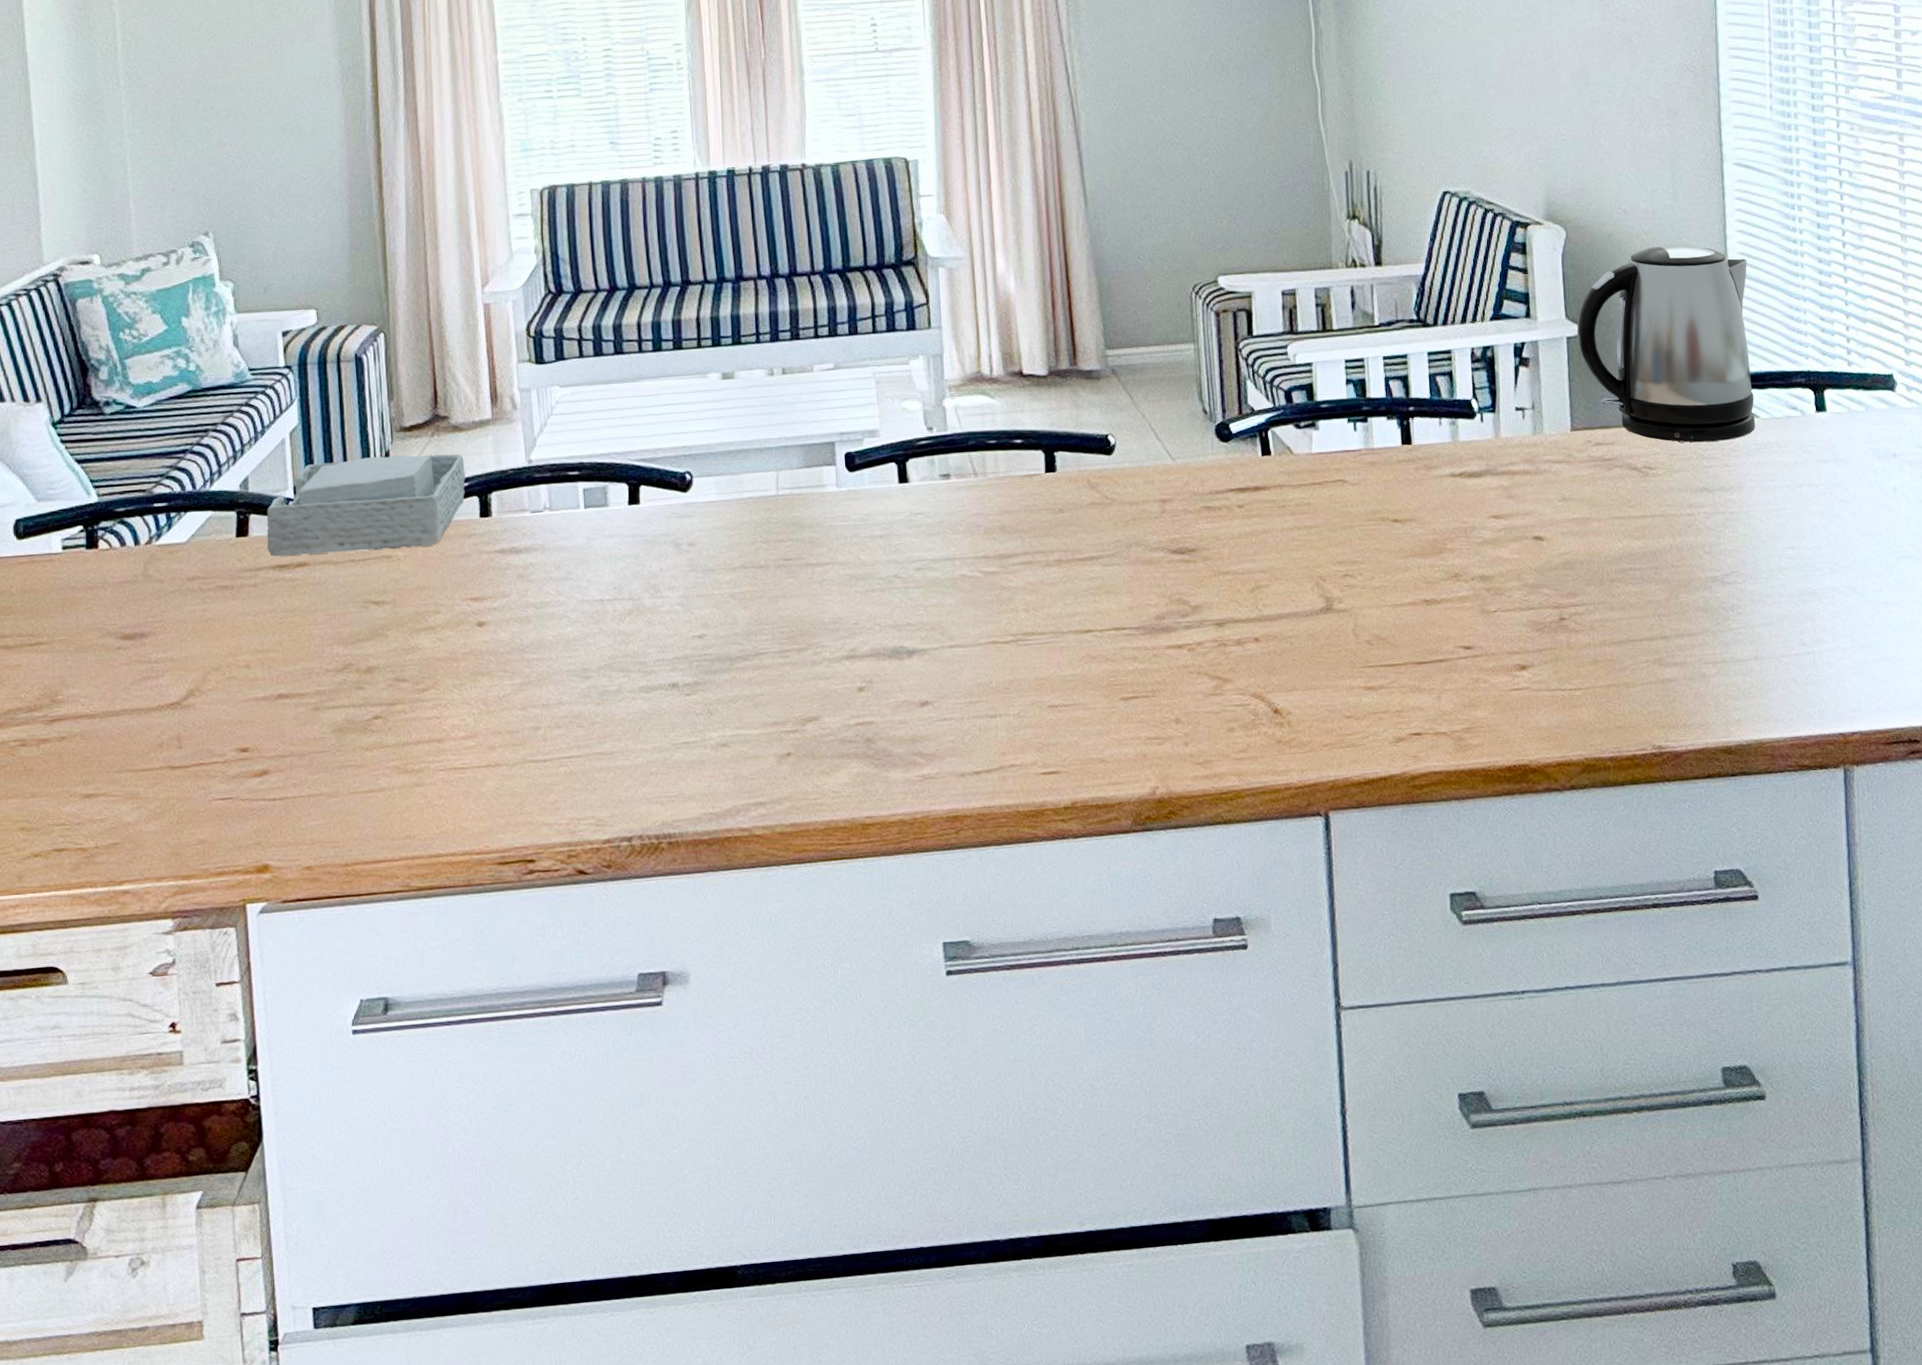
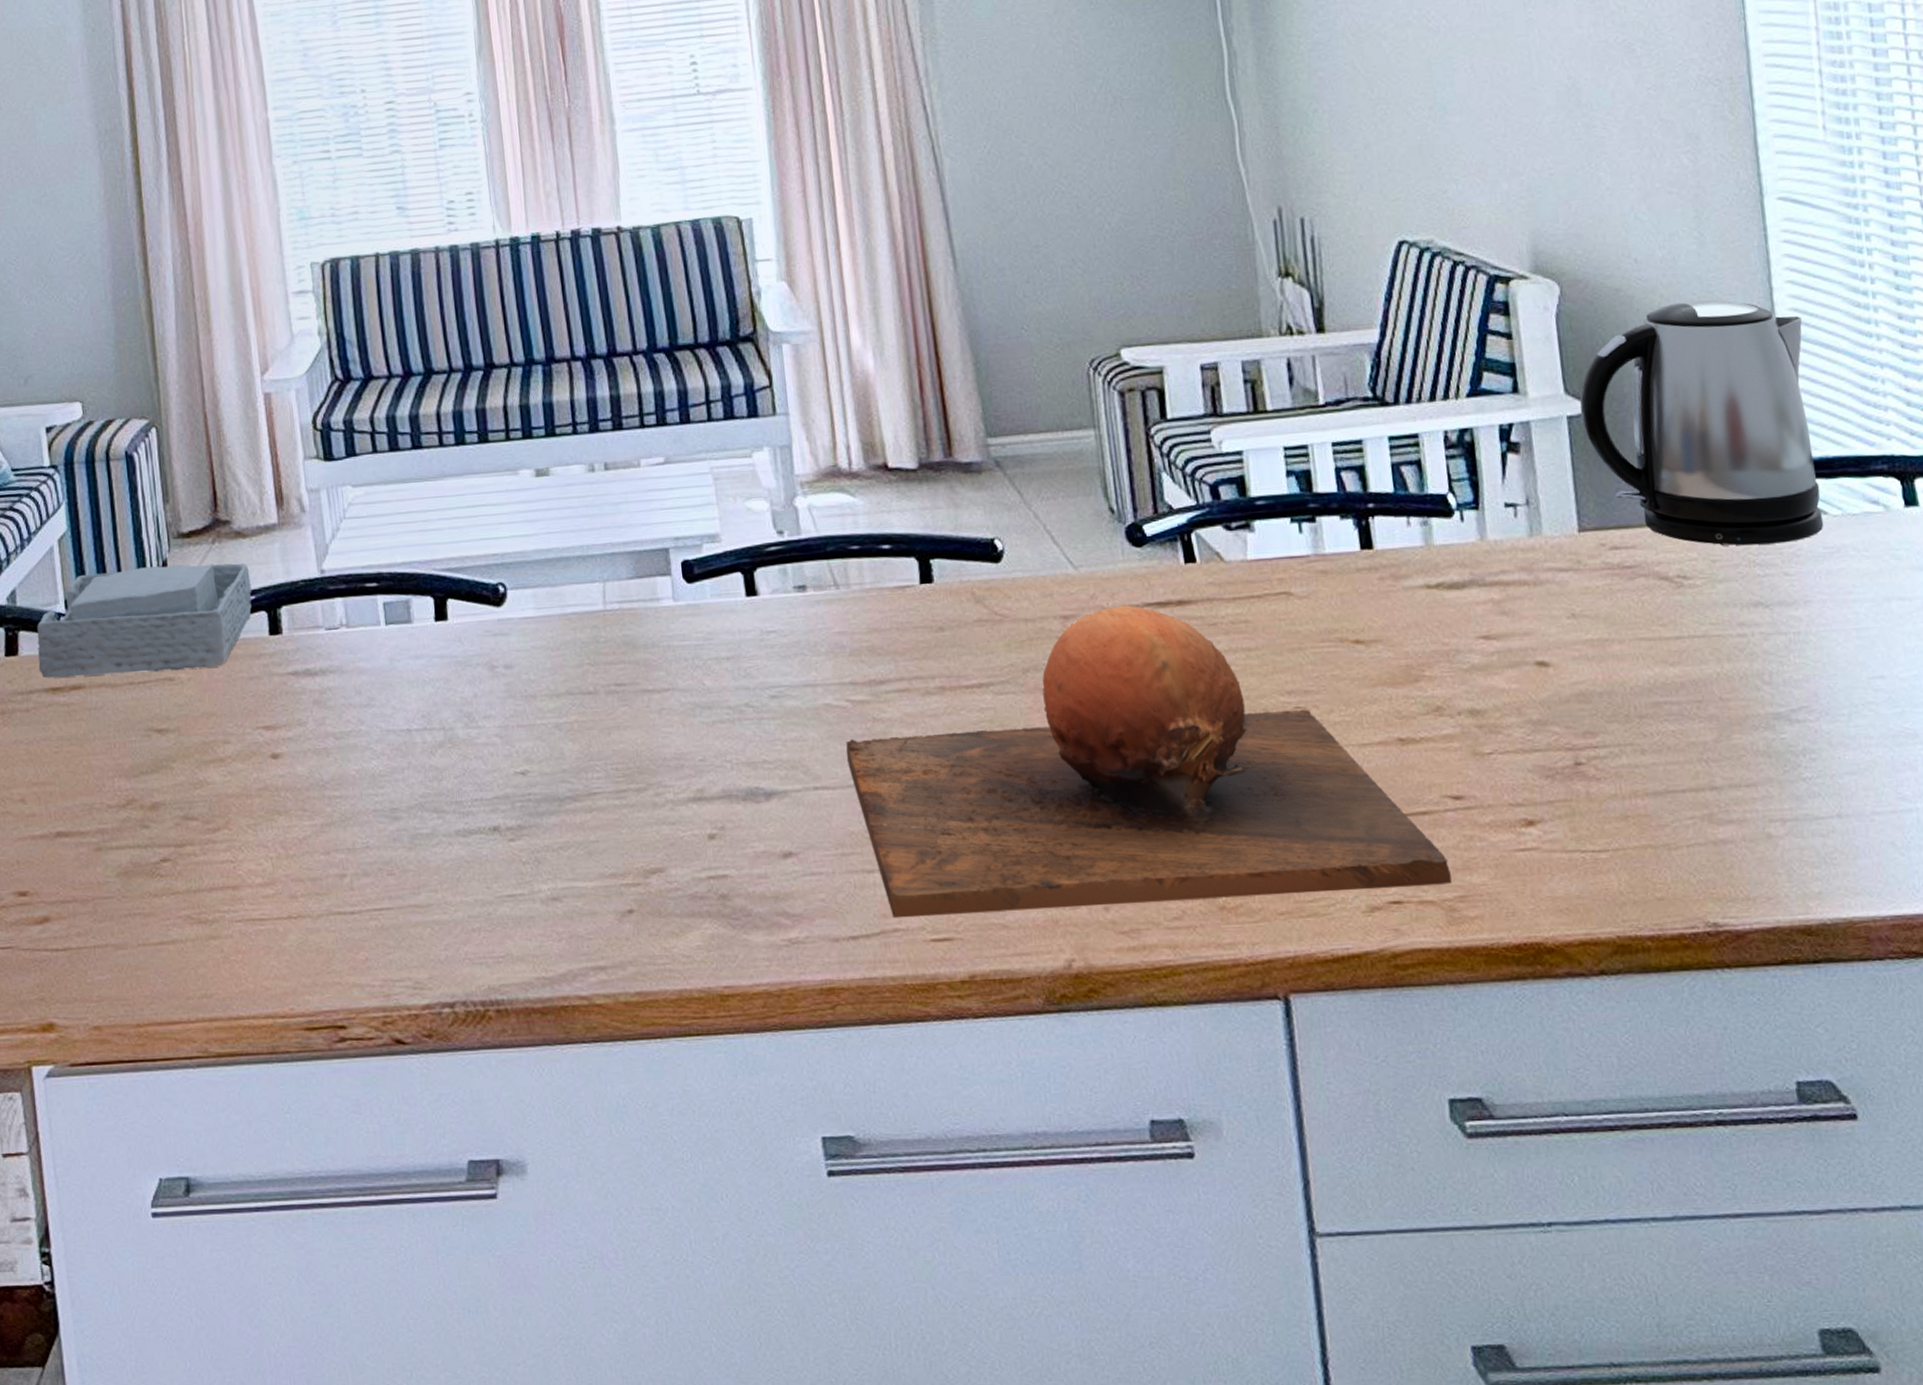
chopping board: none [977,490,1460,756] -> present [846,605,1452,918]

